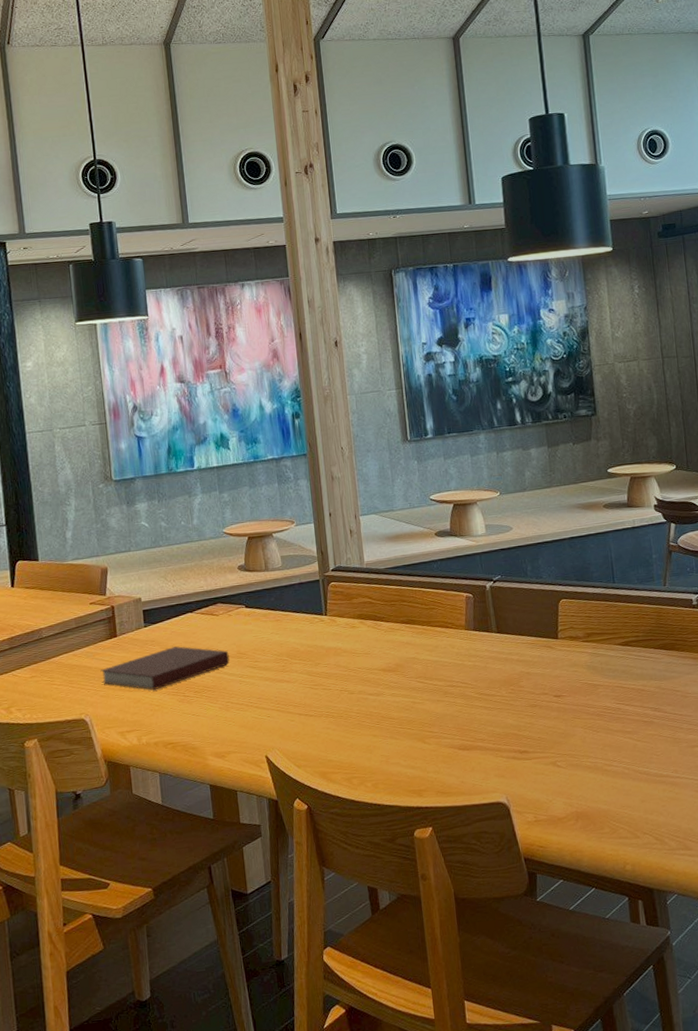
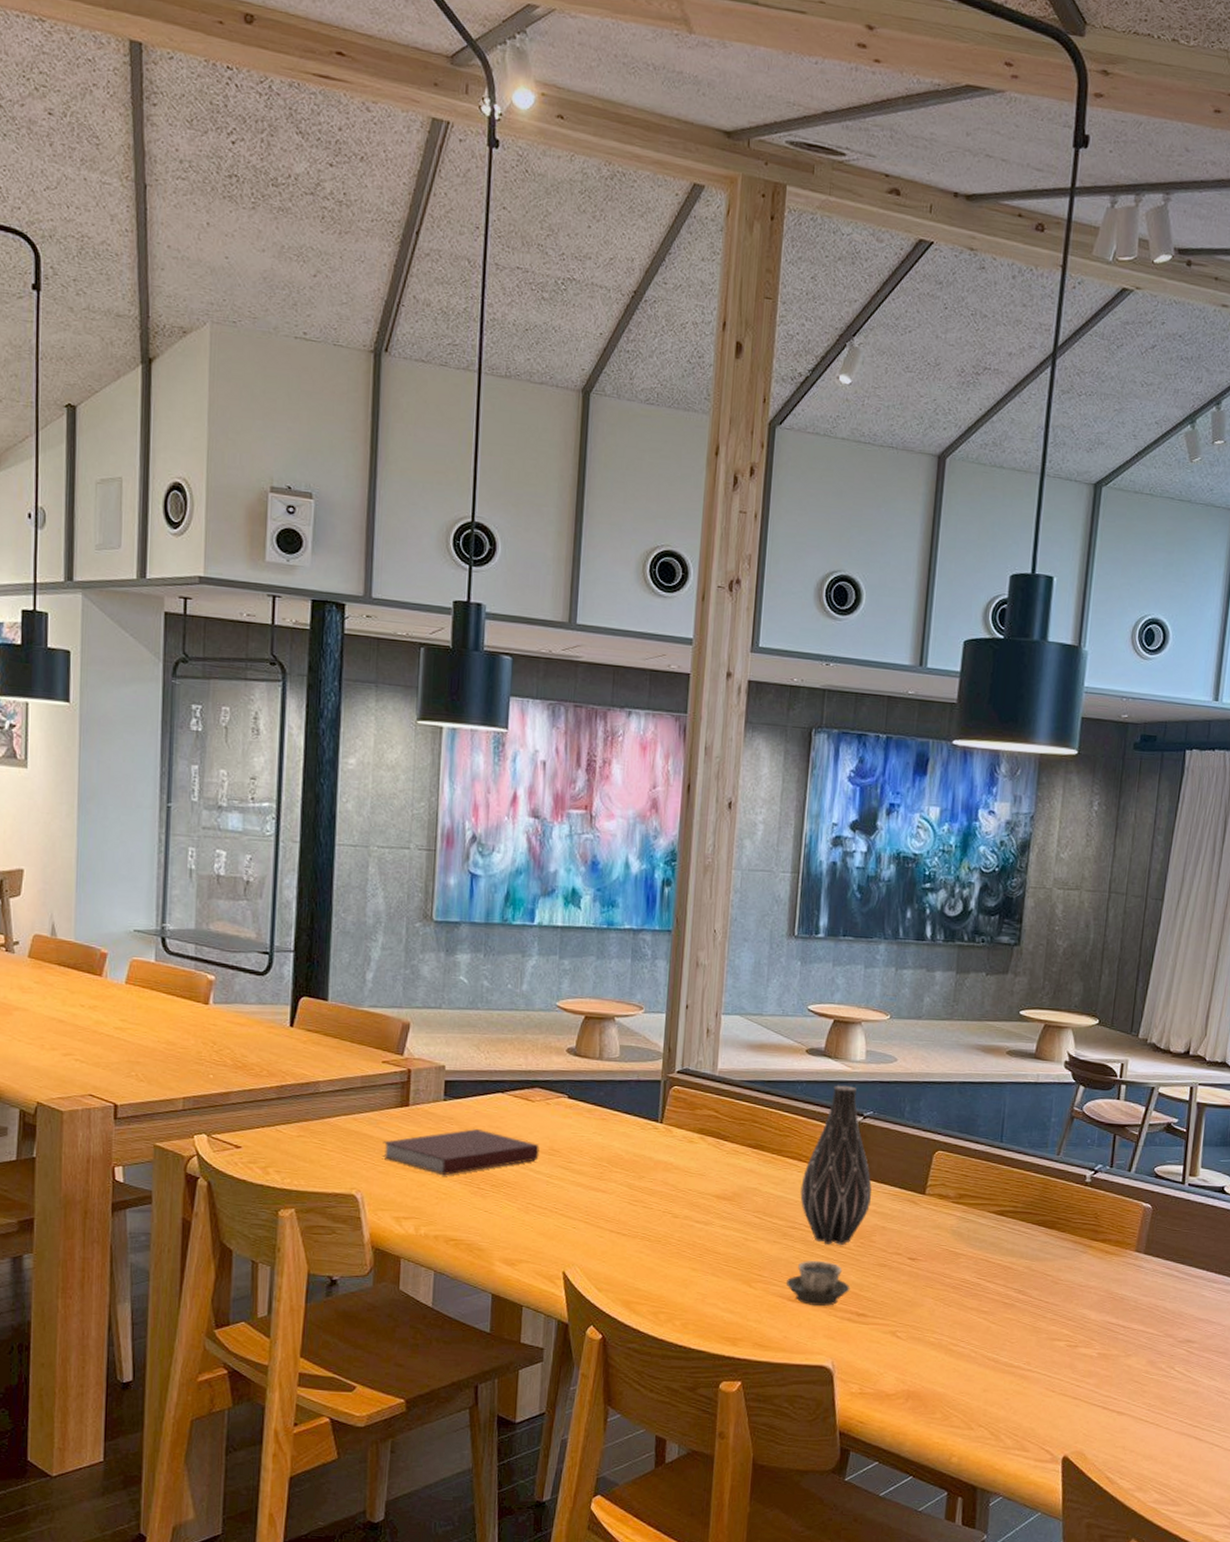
vase: none [451,557,513,696] -> present [800,1085,872,1245]
cup: none [454,710,510,751] -> present [785,1261,850,1306]

